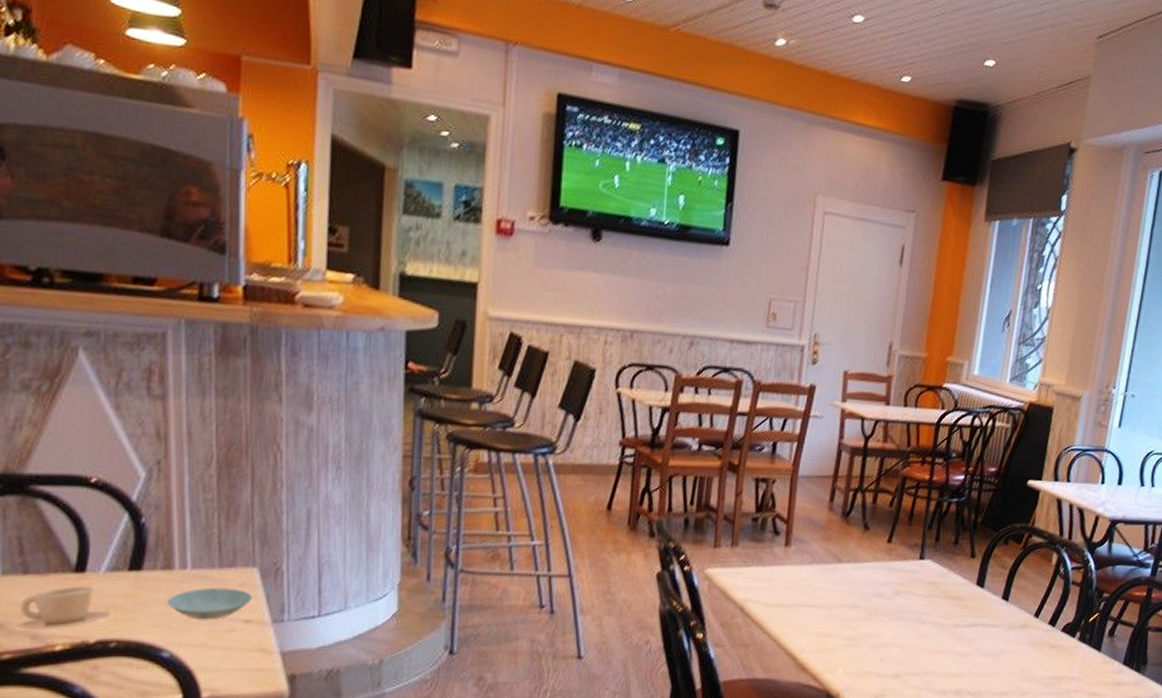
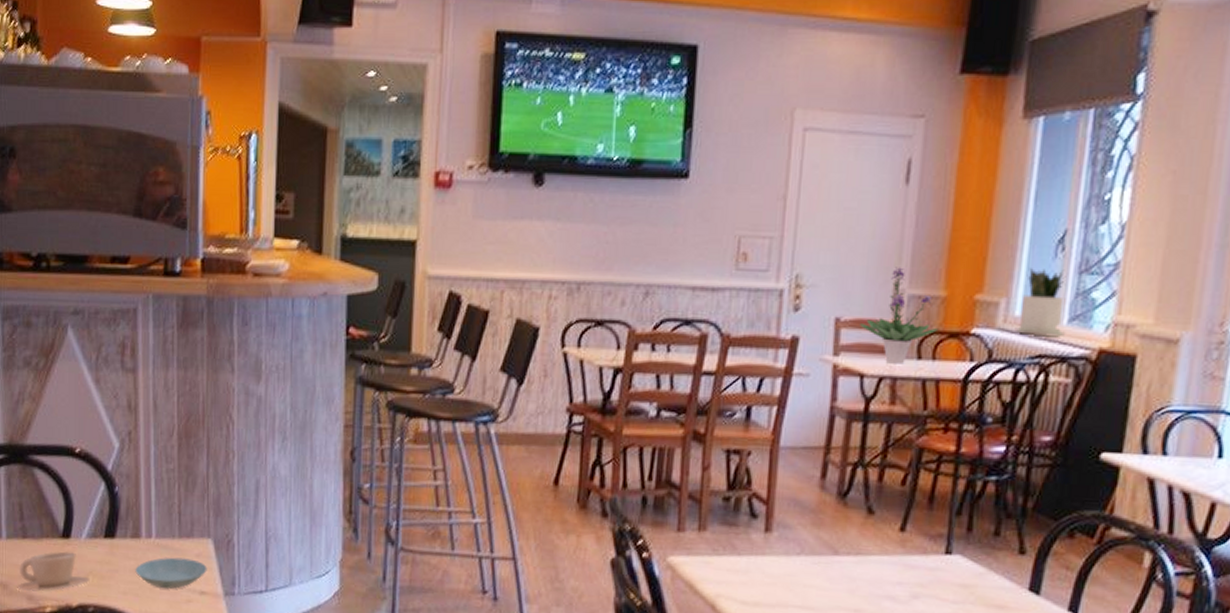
potted plant: none [862,332,921,410] -> present [859,267,939,364]
planter: none [973,338,1010,393] -> present [1014,268,1066,338]

